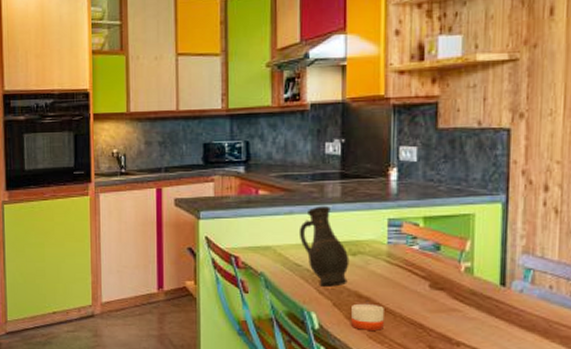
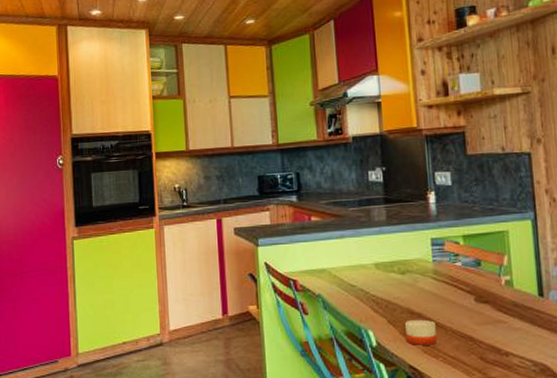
jug: present [298,205,350,288] -> none [350,228,400,307]

